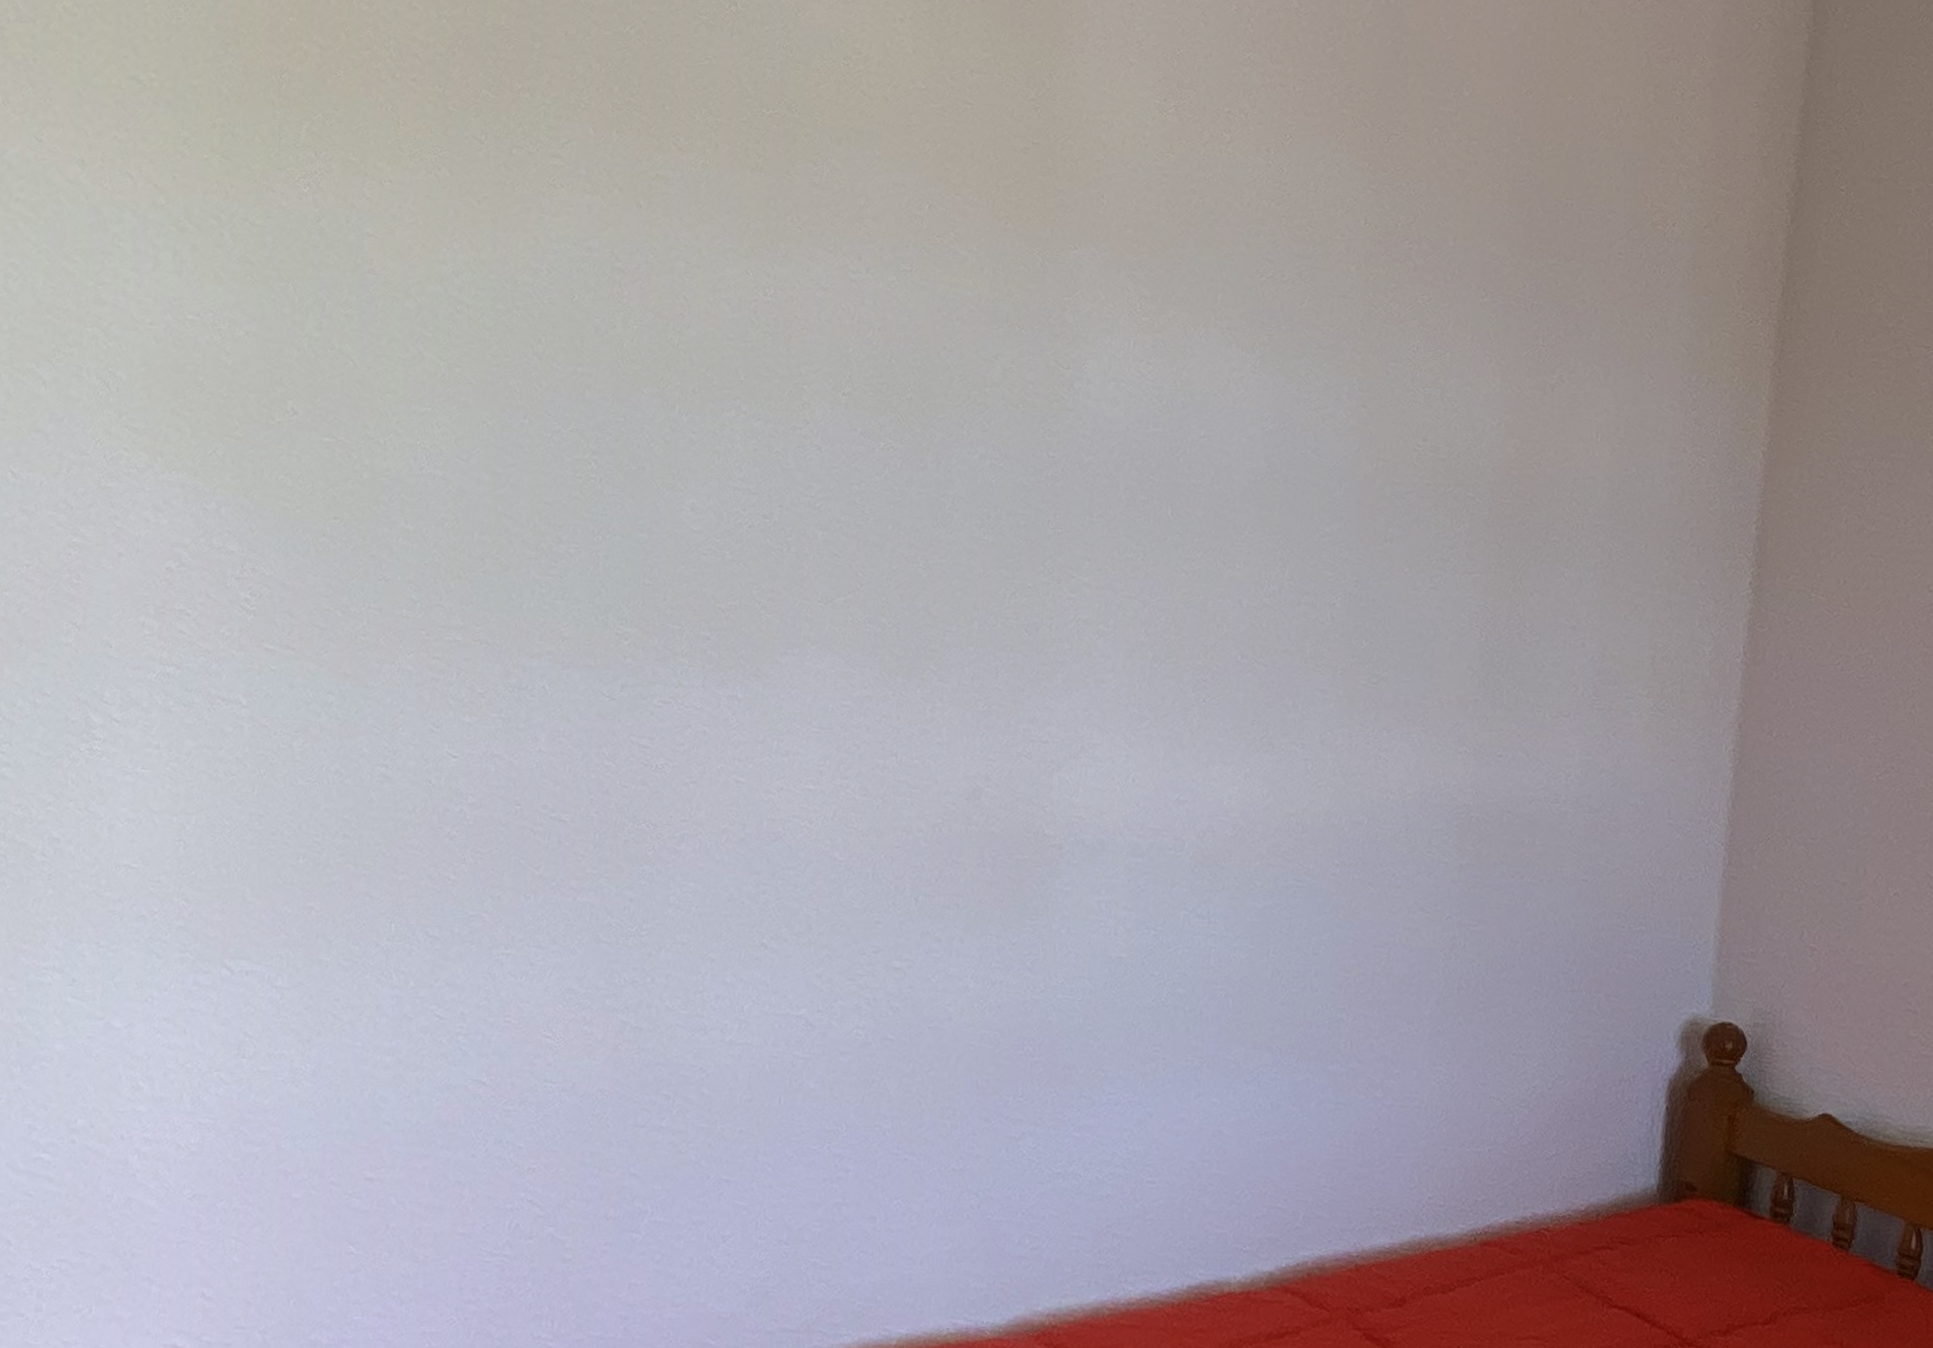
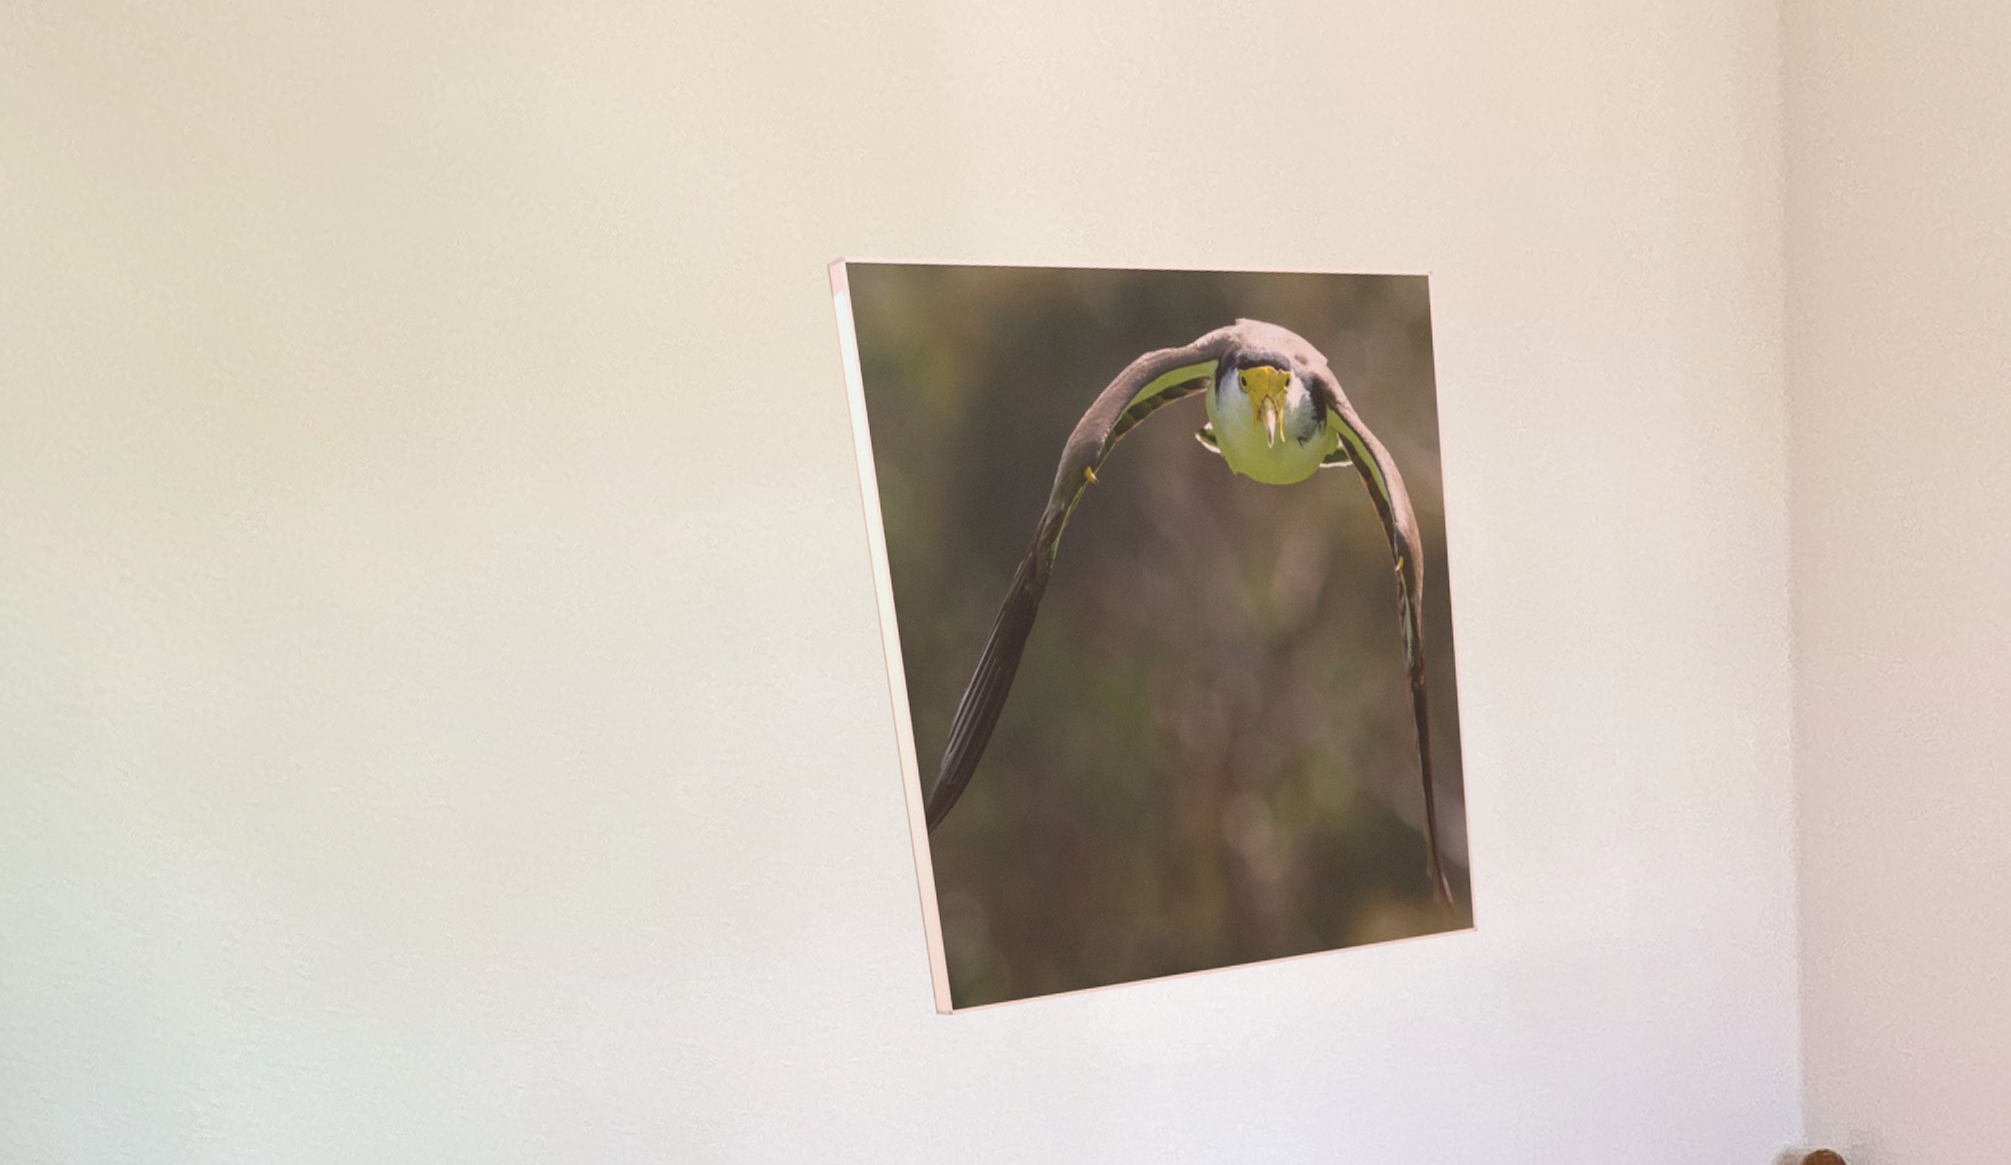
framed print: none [900,74,1482,773] -> present [826,256,1478,1016]

